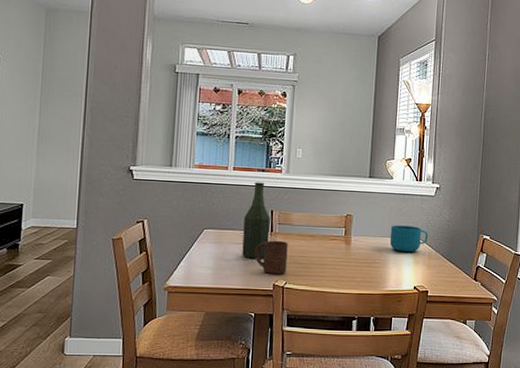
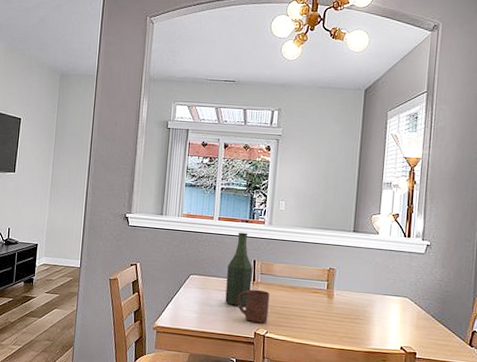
cup: present [389,225,428,253] -> none [374,281,417,311]

